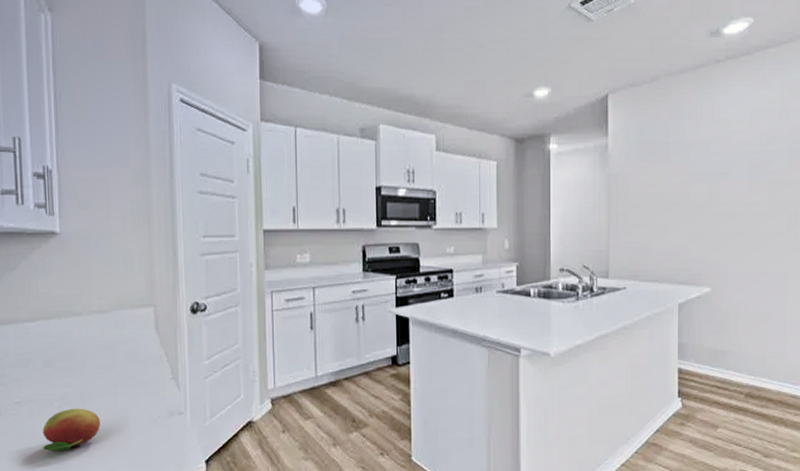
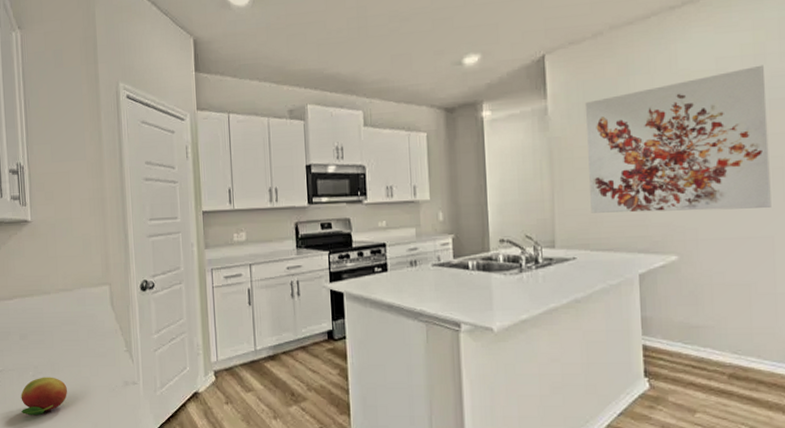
wall art: none [640,120,788,248] -> present [584,64,771,213]

